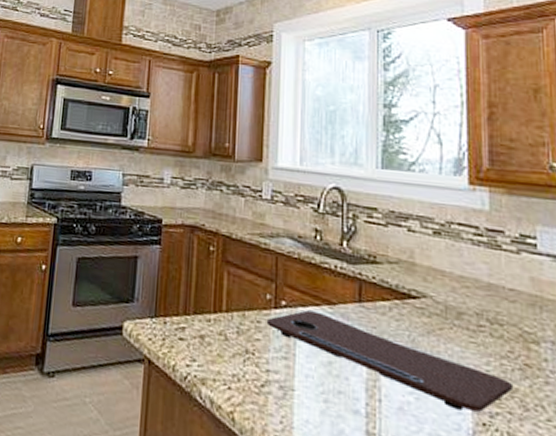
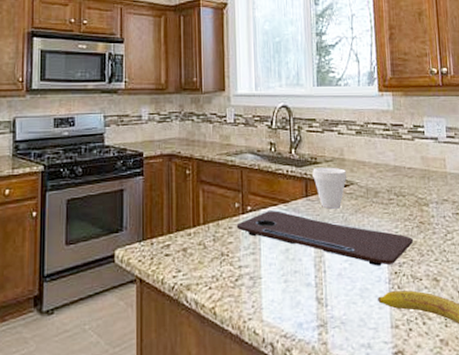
cup: none [370,268,416,325] -> present [312,167,346,209]

